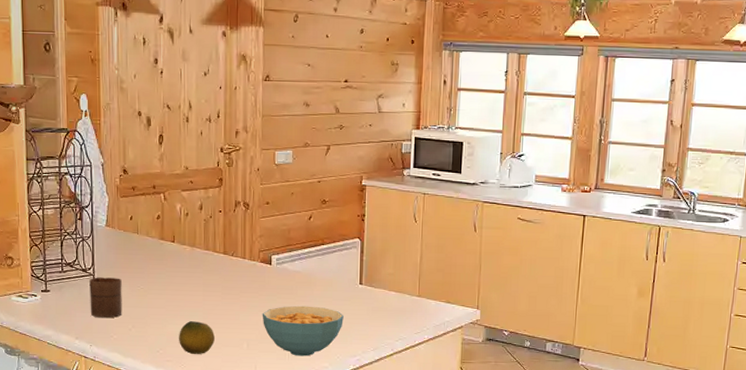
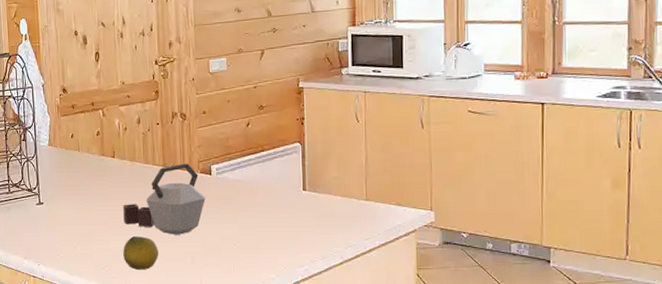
cup: present [89,277,122,318] -> none [35,196,68,237]
kettle: none [181,252,264,322] -> present [123,163,205,235]
cereal bowl: present [262,305,344,357] -> none [204,215,289,268]

